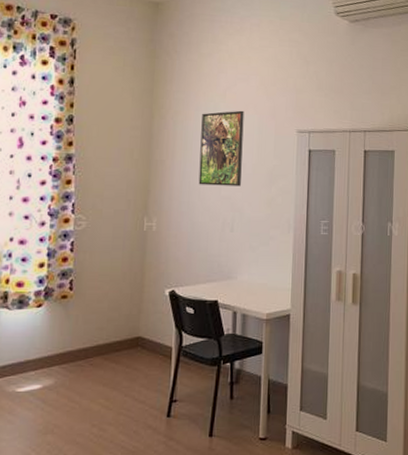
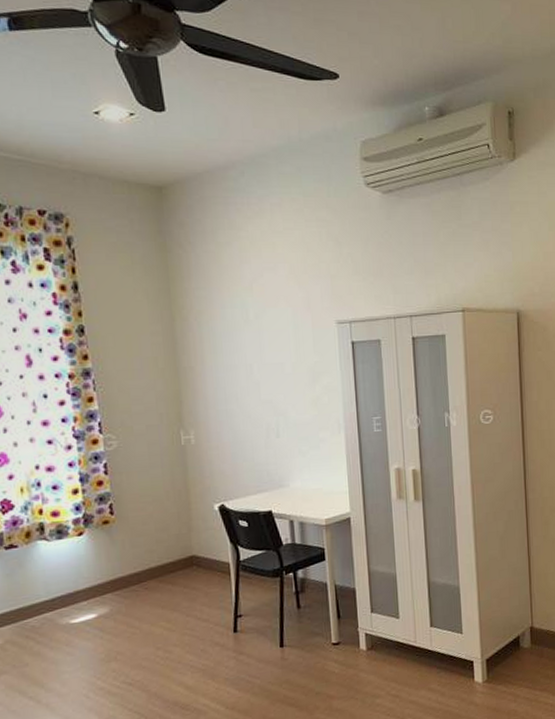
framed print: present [198,110,244,186] -> none [229,304,281,391]

